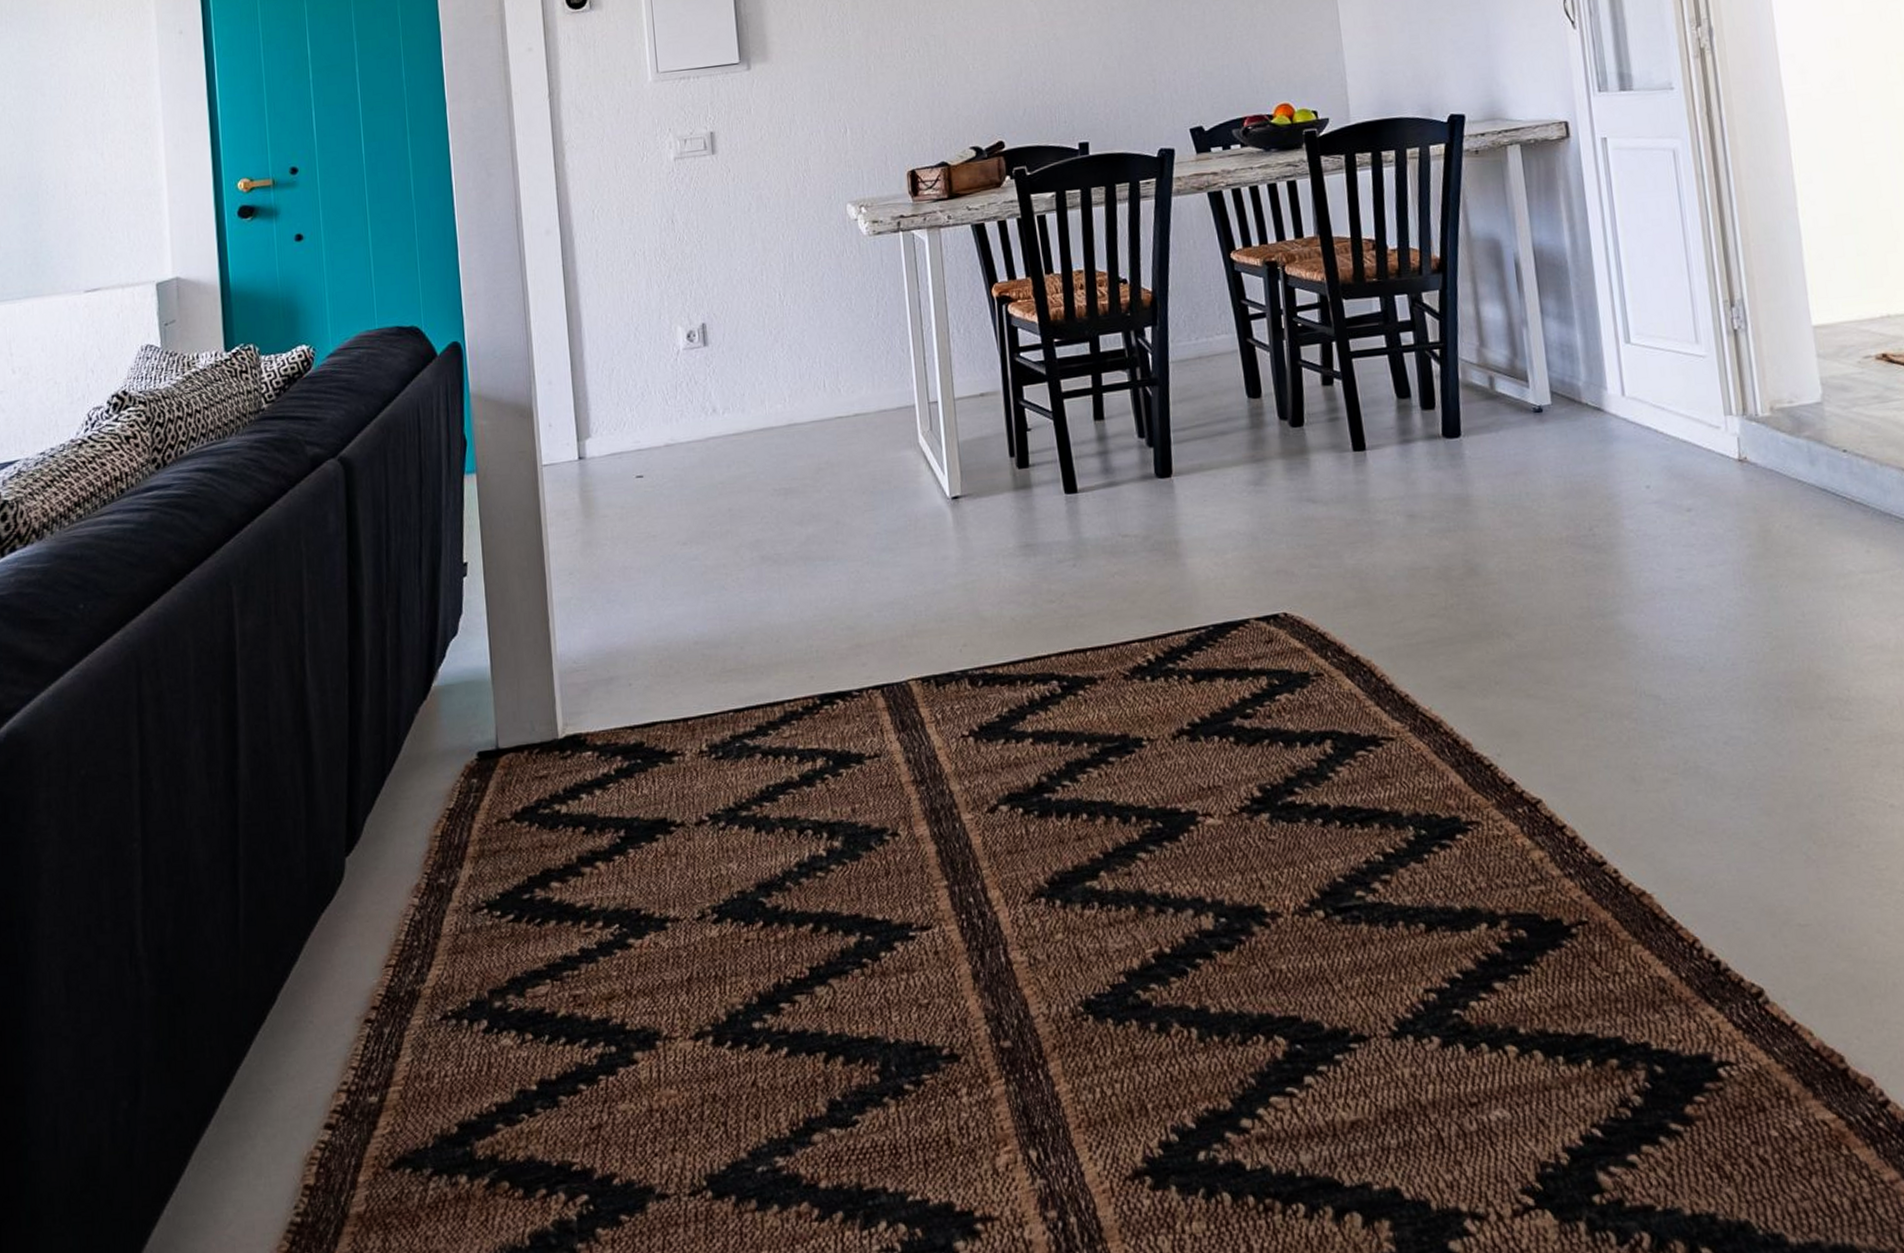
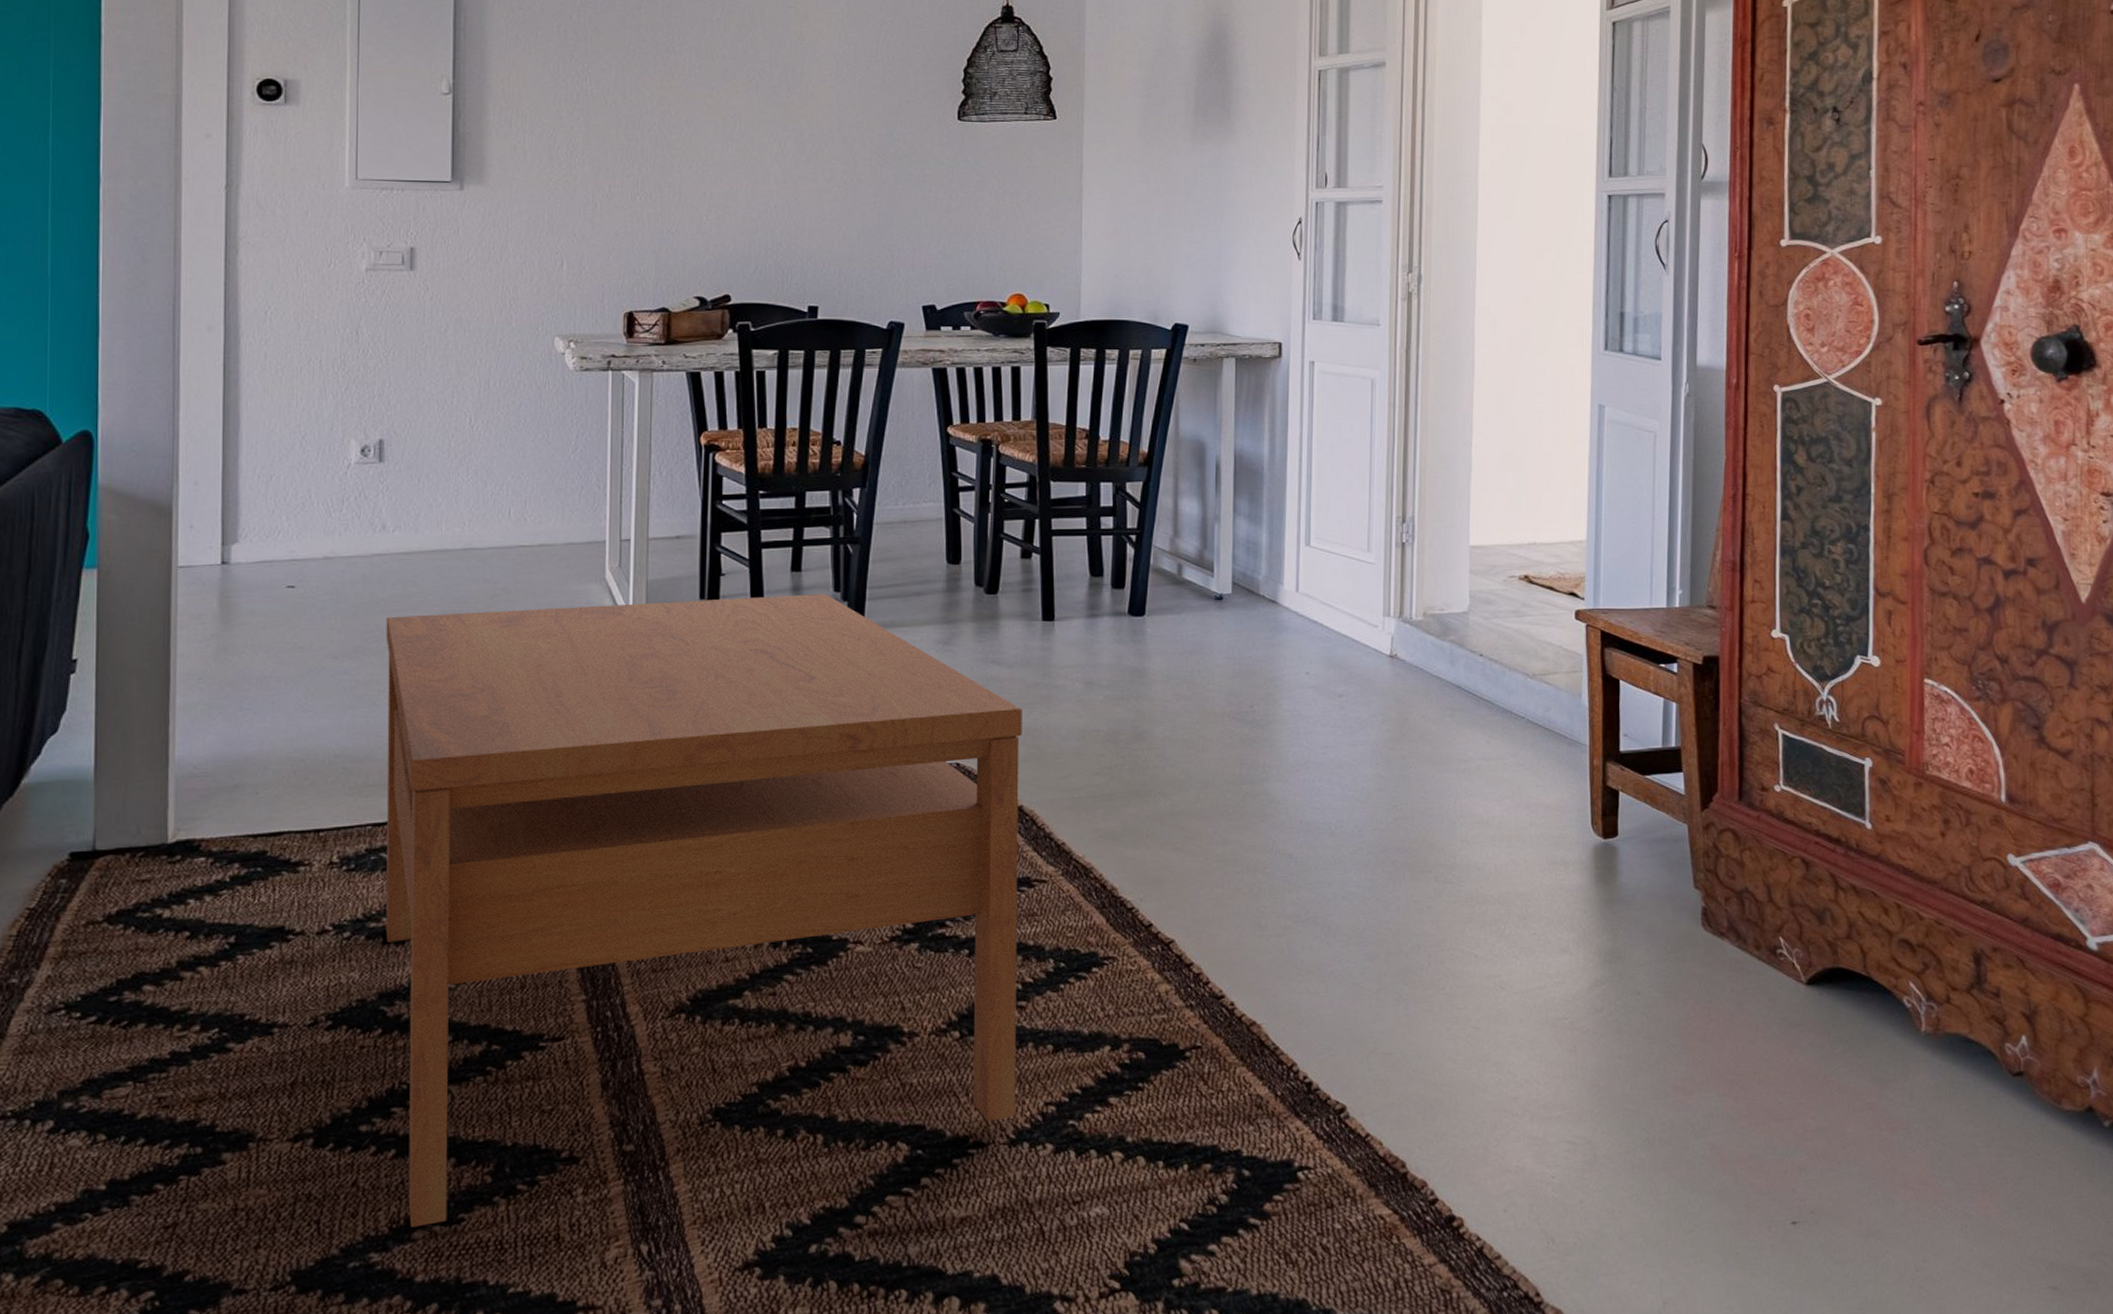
coffee table: none [725,441,1395,1130] -> present [386,594,1022,1228]

